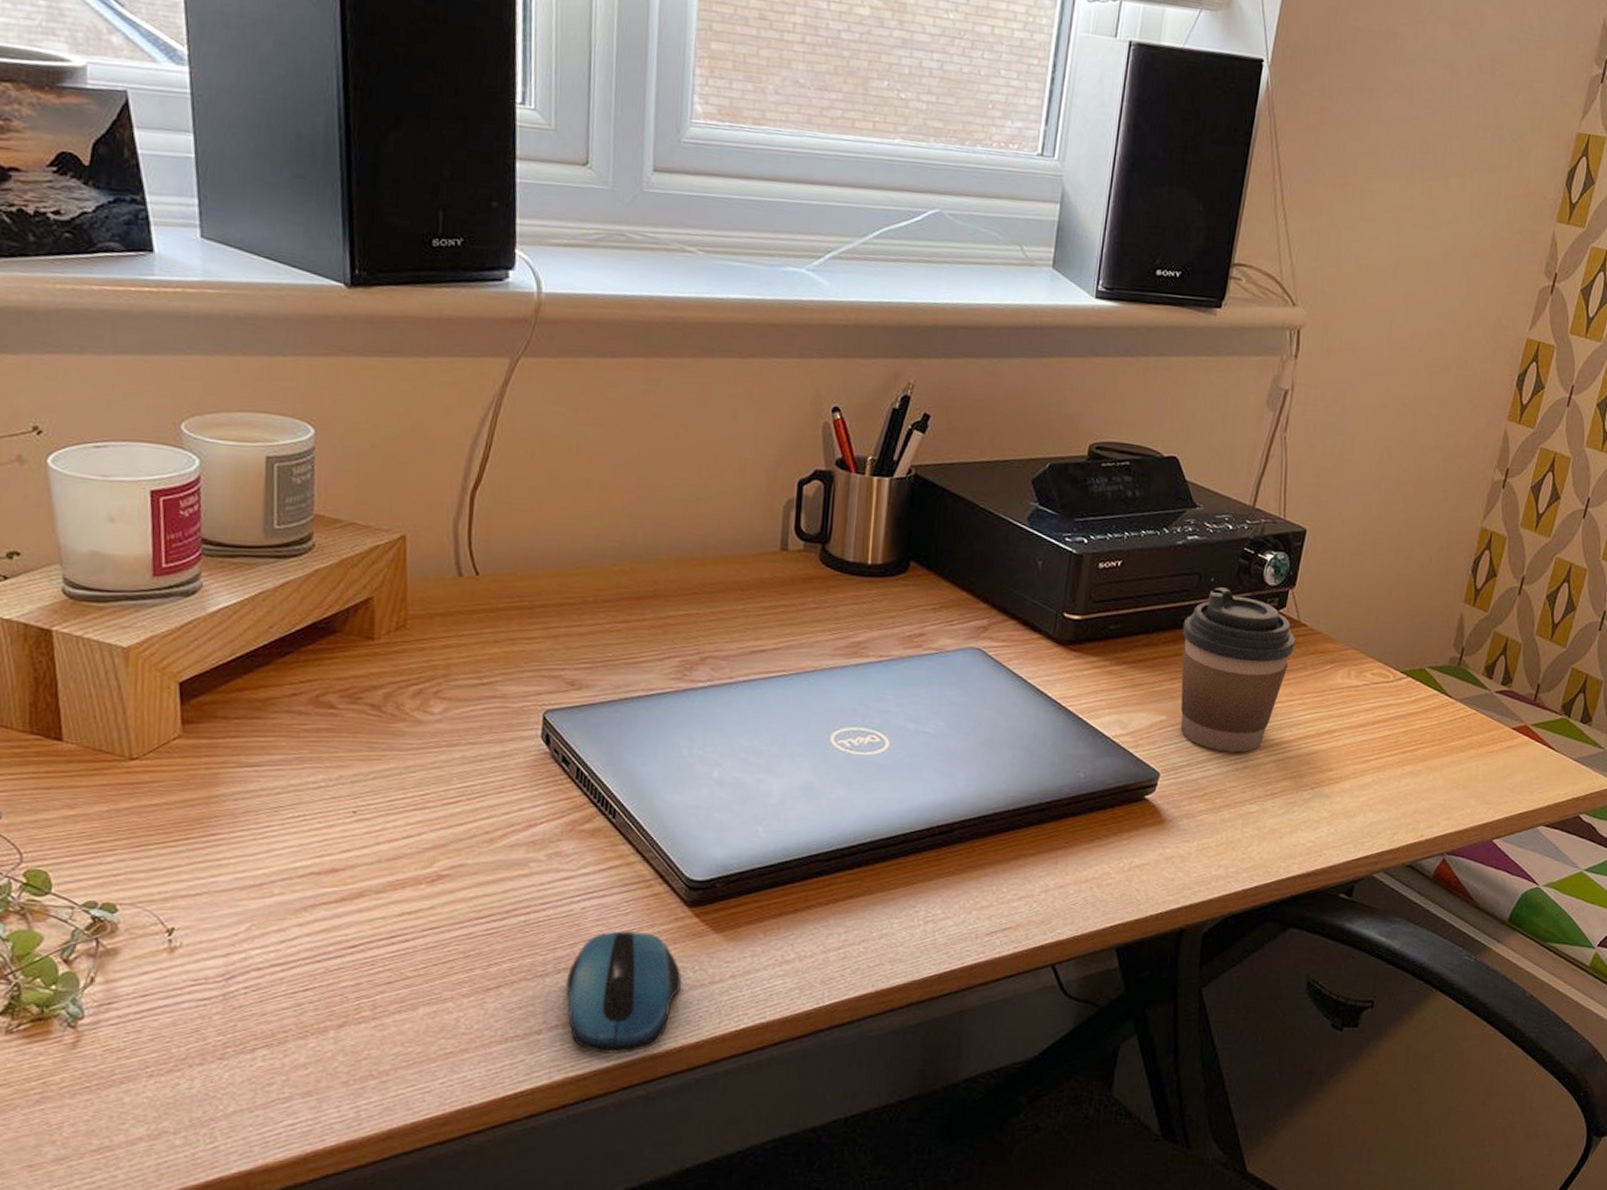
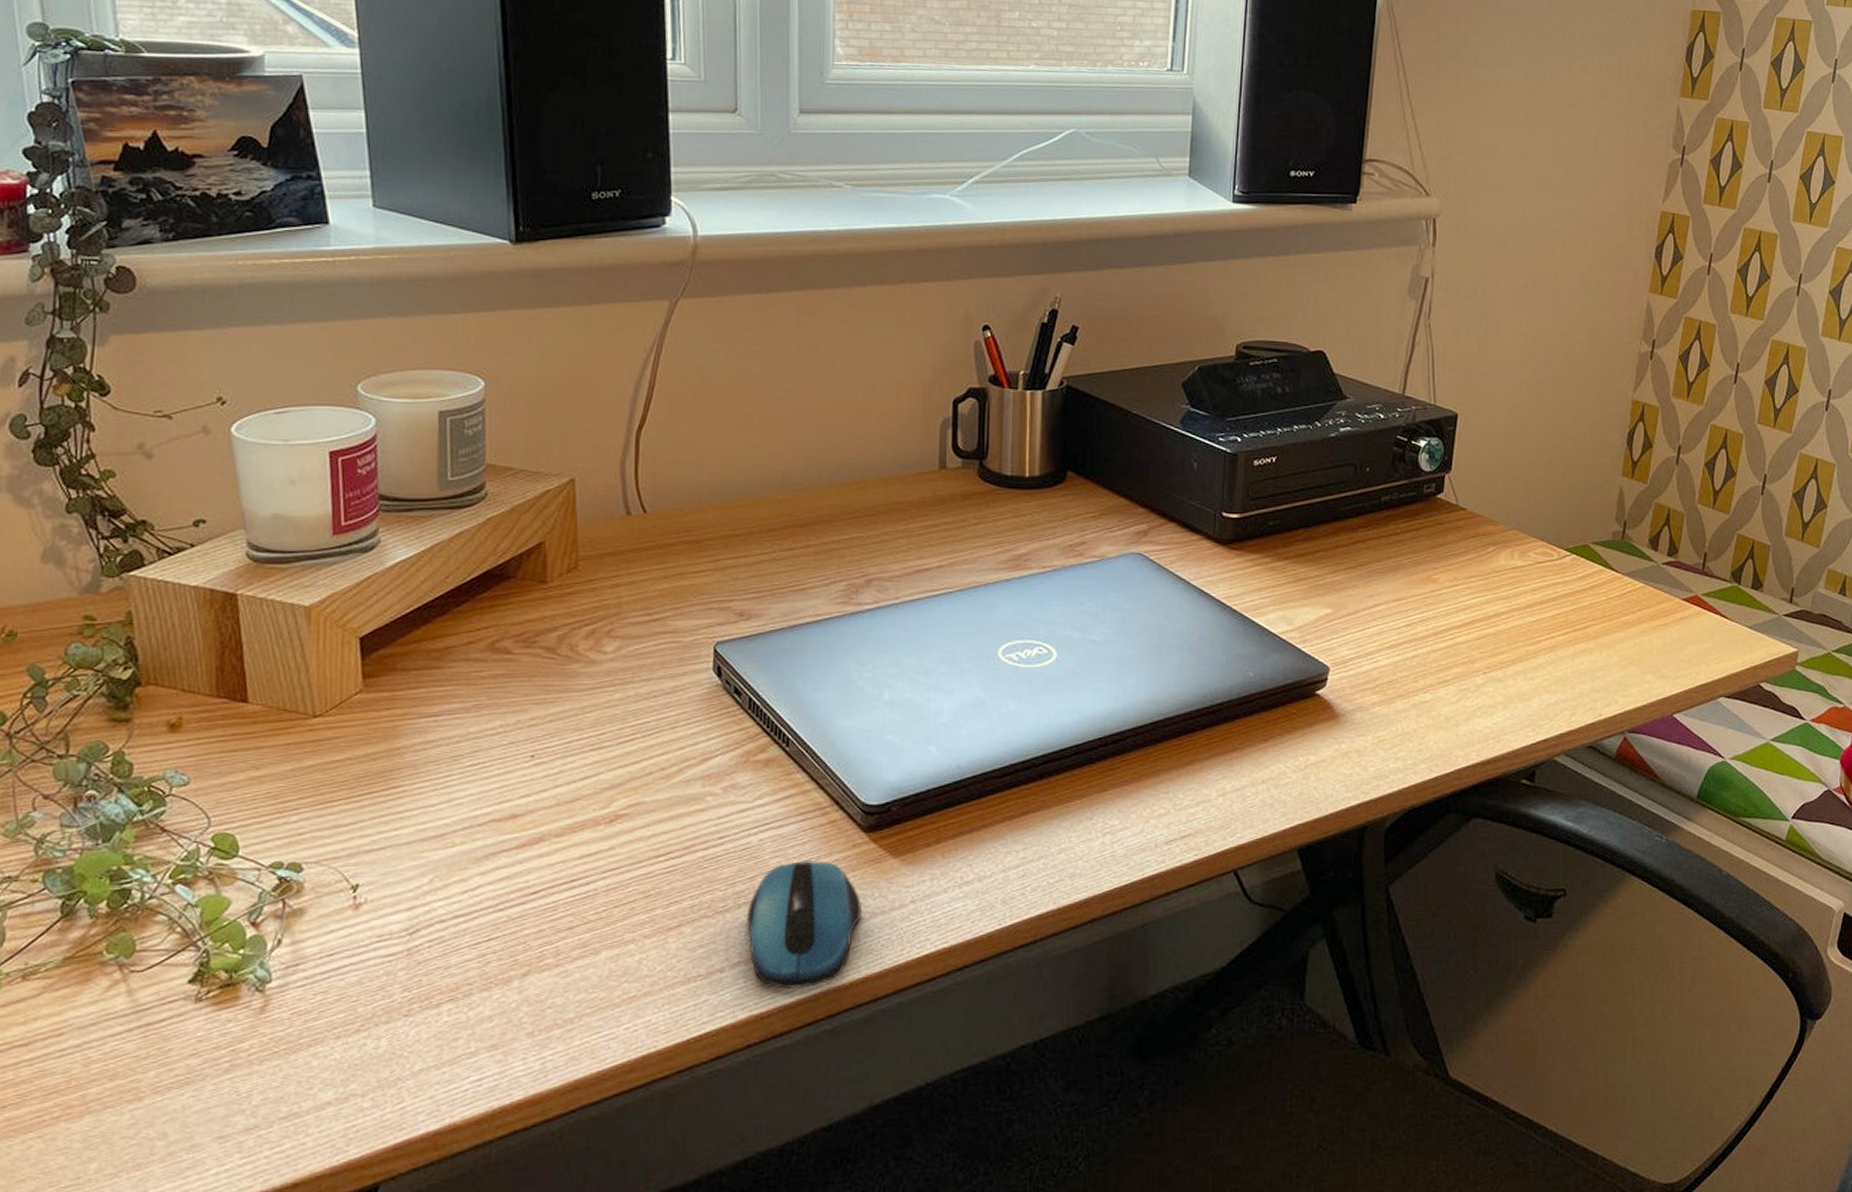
coffee cup: present [1180,587,1296,752] -> none [1342,477,1456,642]

